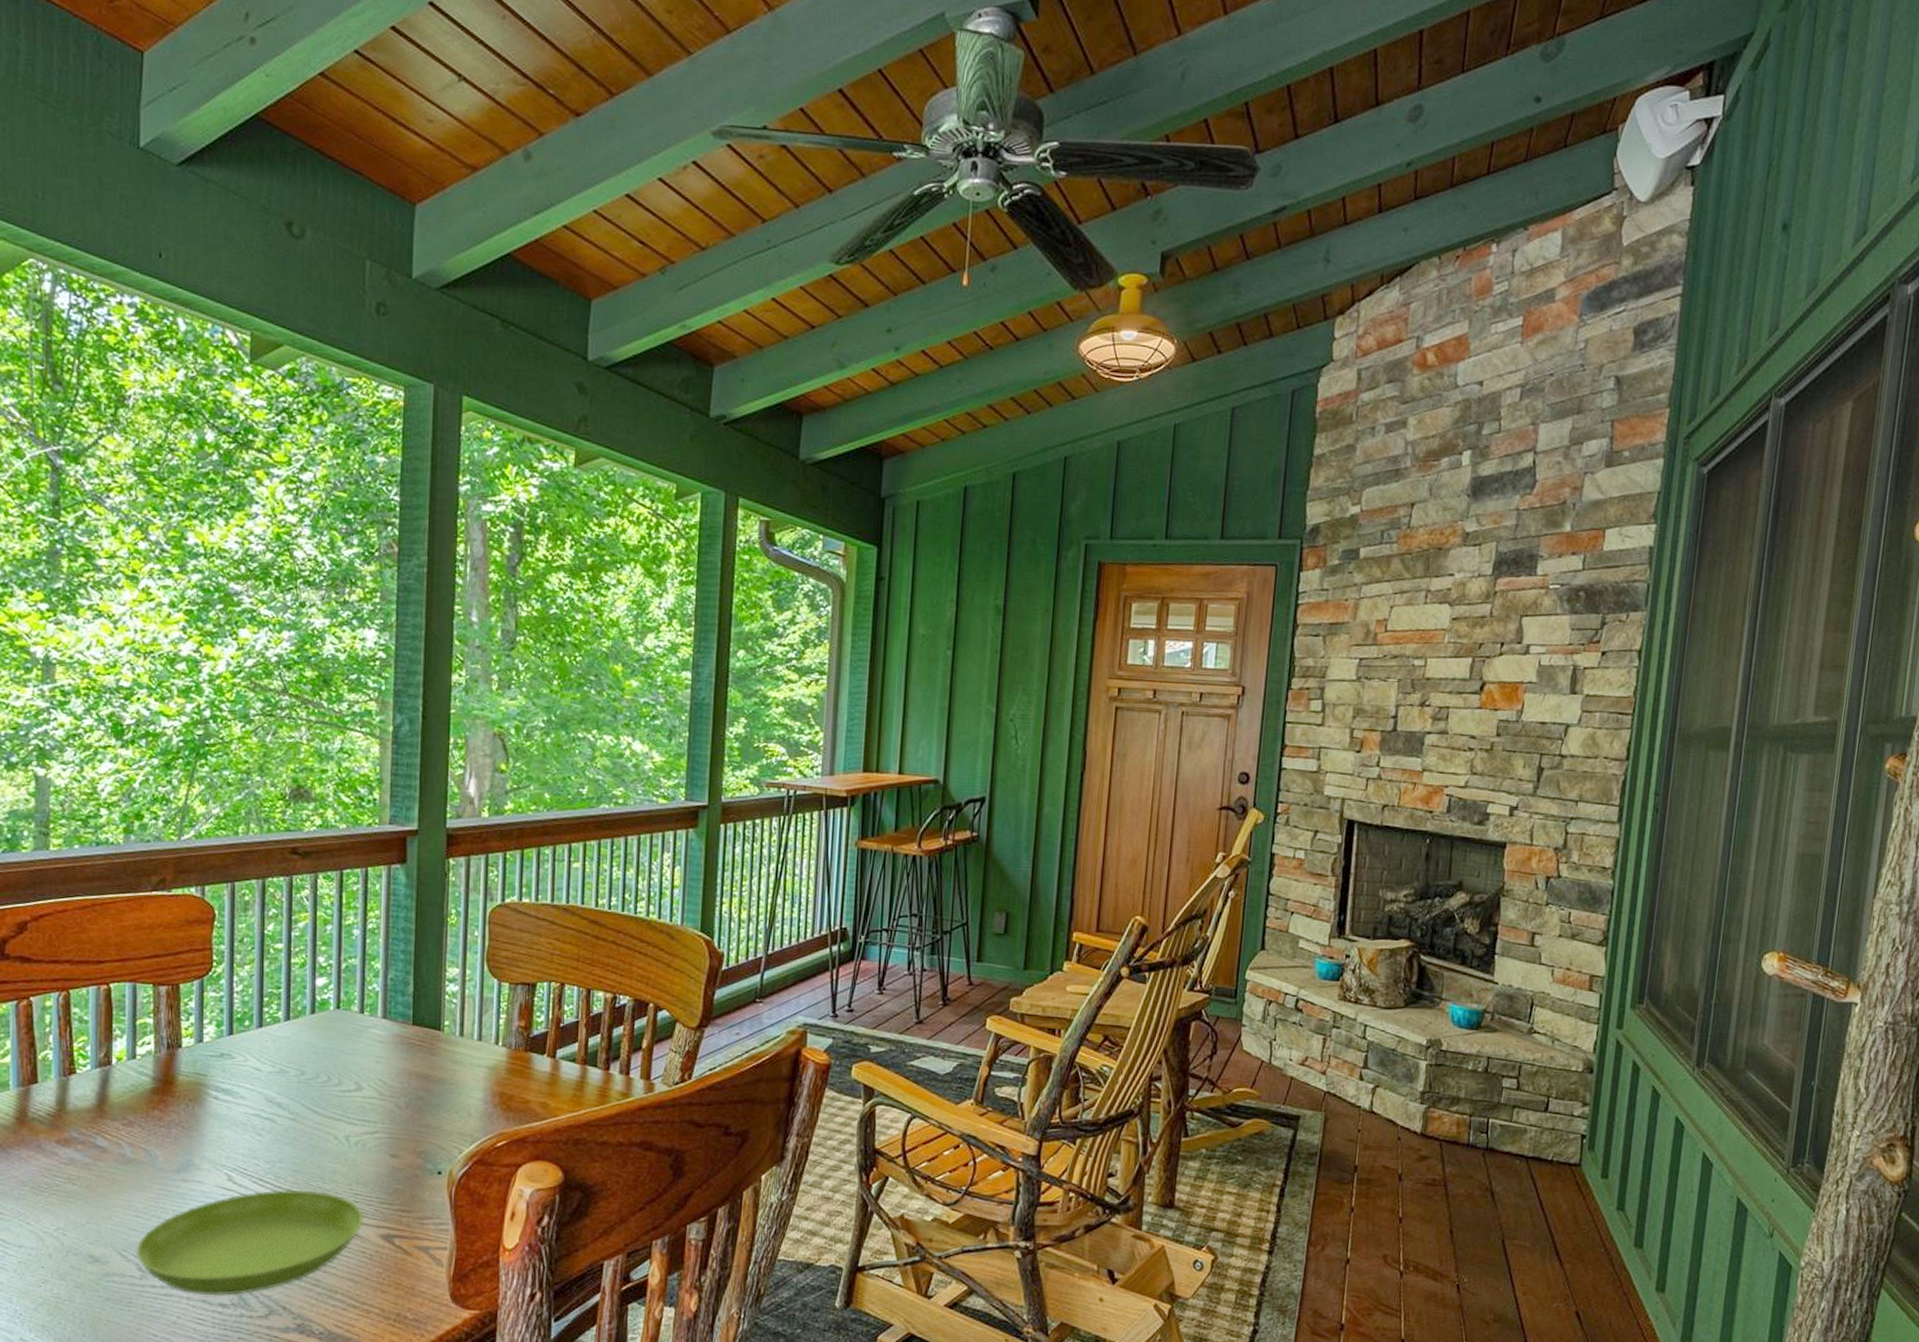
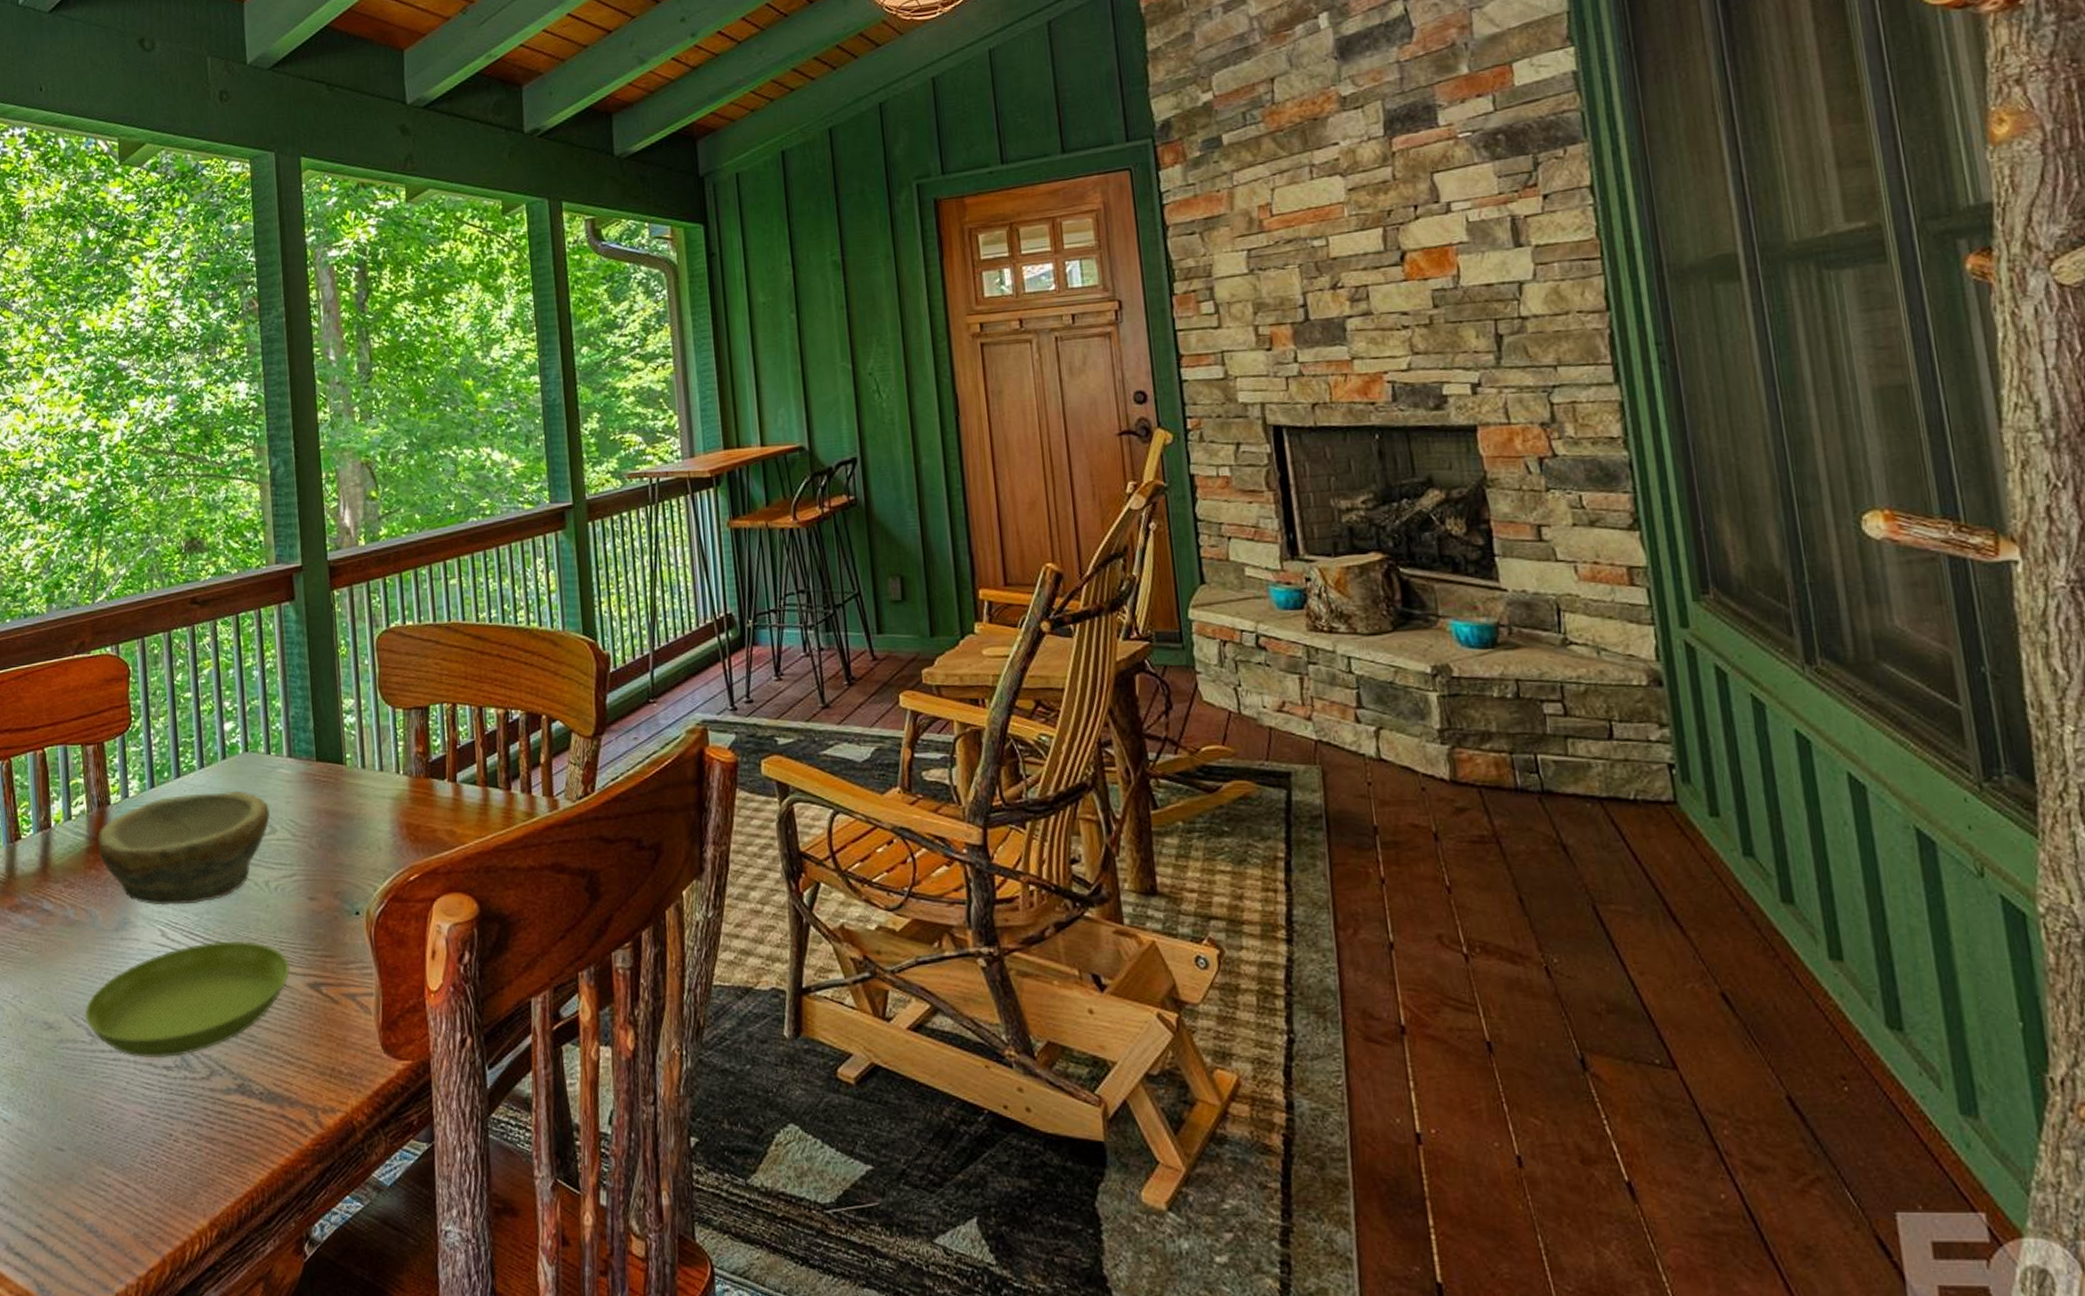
bowl: none [163,1044,358,1153] -> present [97,790,271,905]

